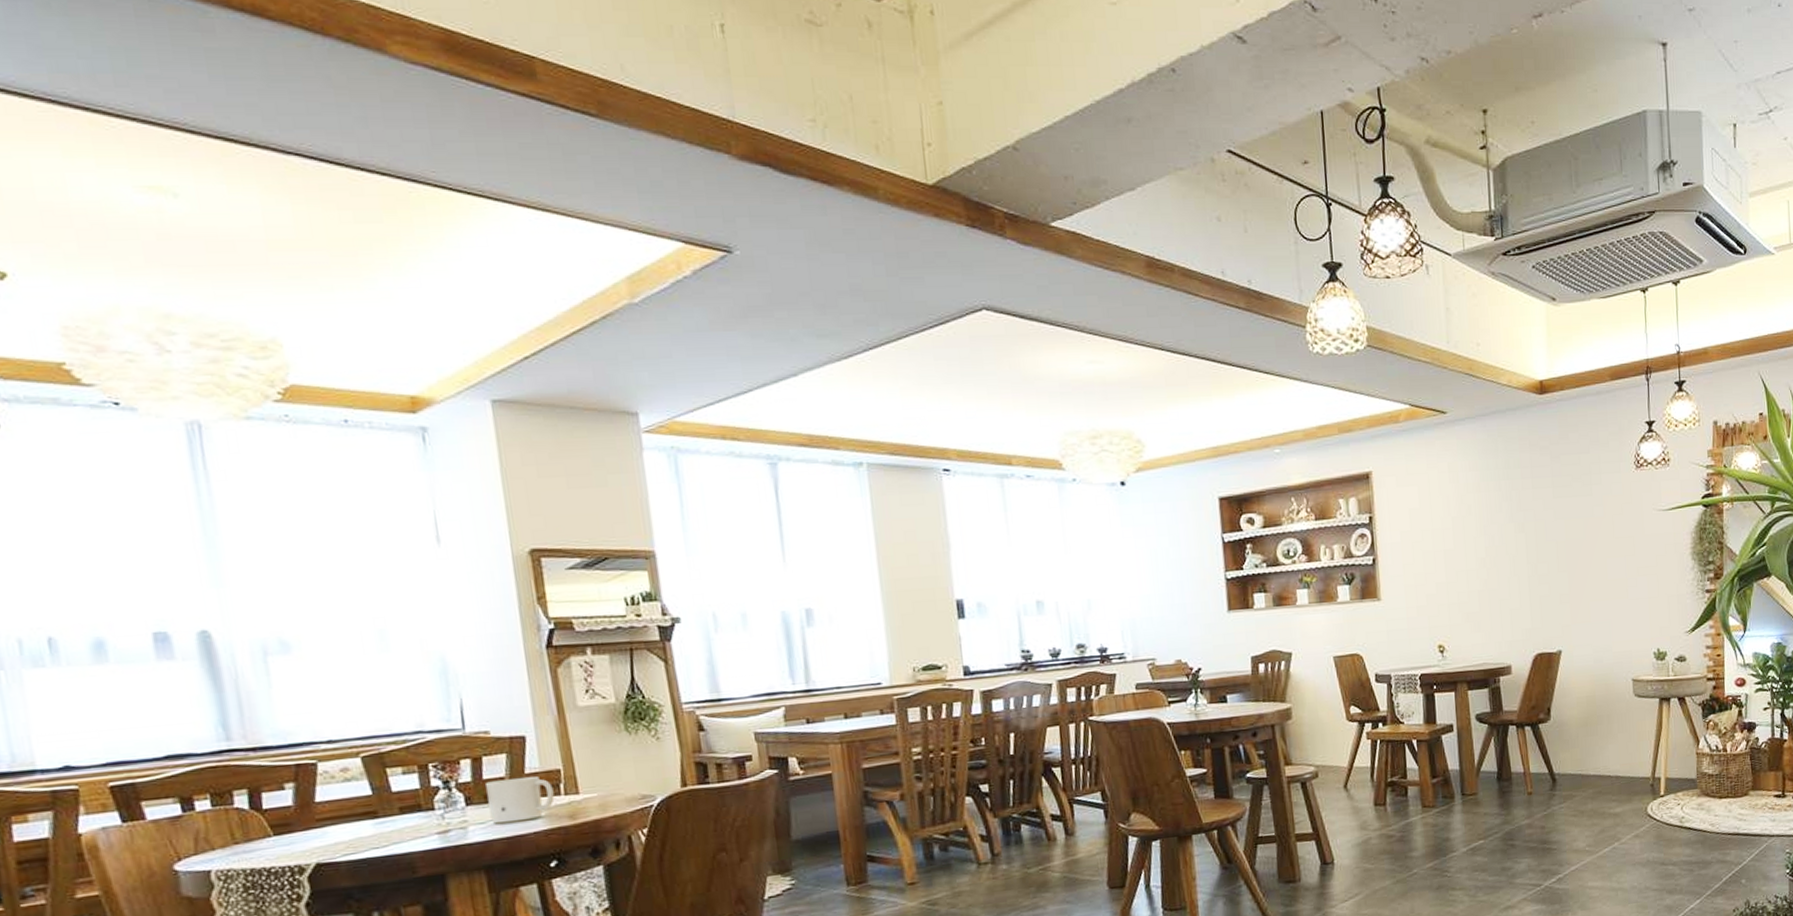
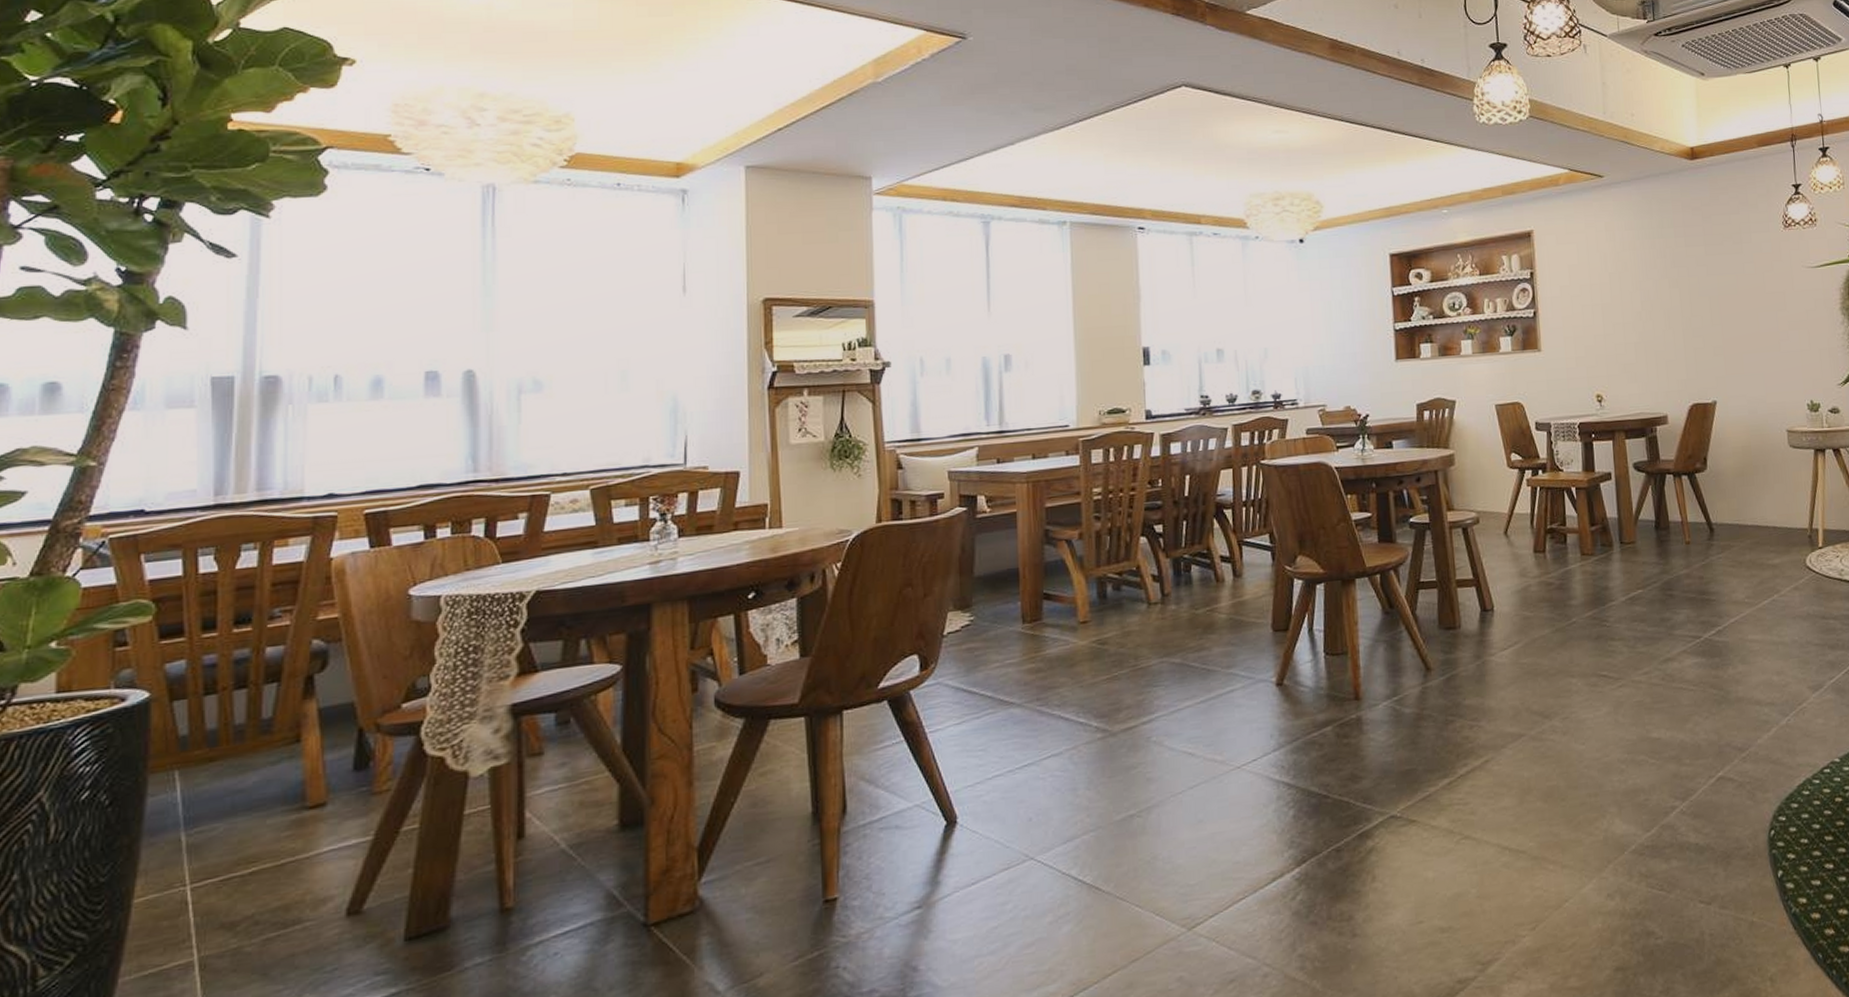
mug: present [484,776,555,825] -> none [697,510,759,557]

